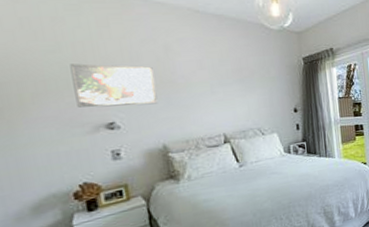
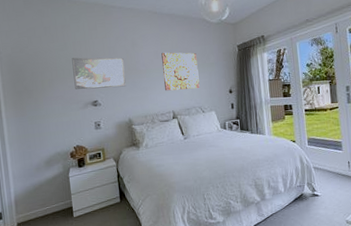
wall art: none [207,61,258,110] -> present [161,52,200,91]

